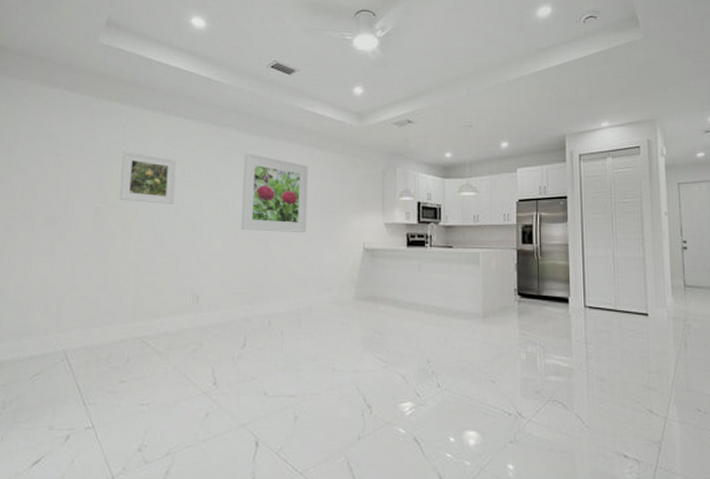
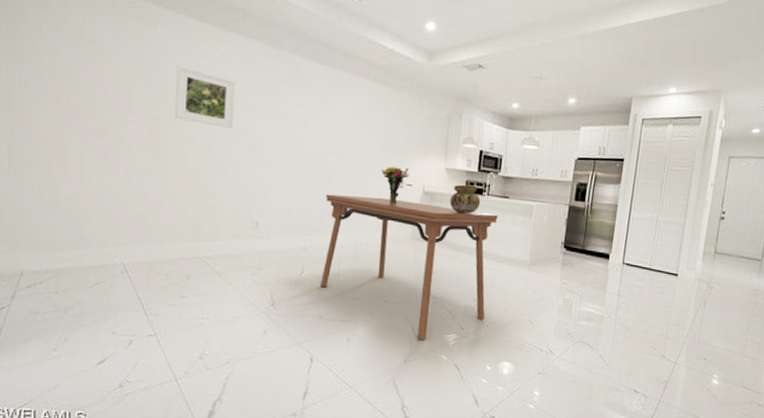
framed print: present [240,153,308,233] -> none [301,82,373,171]
dining table: none [263,259,444,411] -> present [319,194,498,339]
bouquet: none [319,226,353,266] -> present [380,166,414,205]
ceramic pot: none [392,238,424,268] -> present [450,184,481,214]

